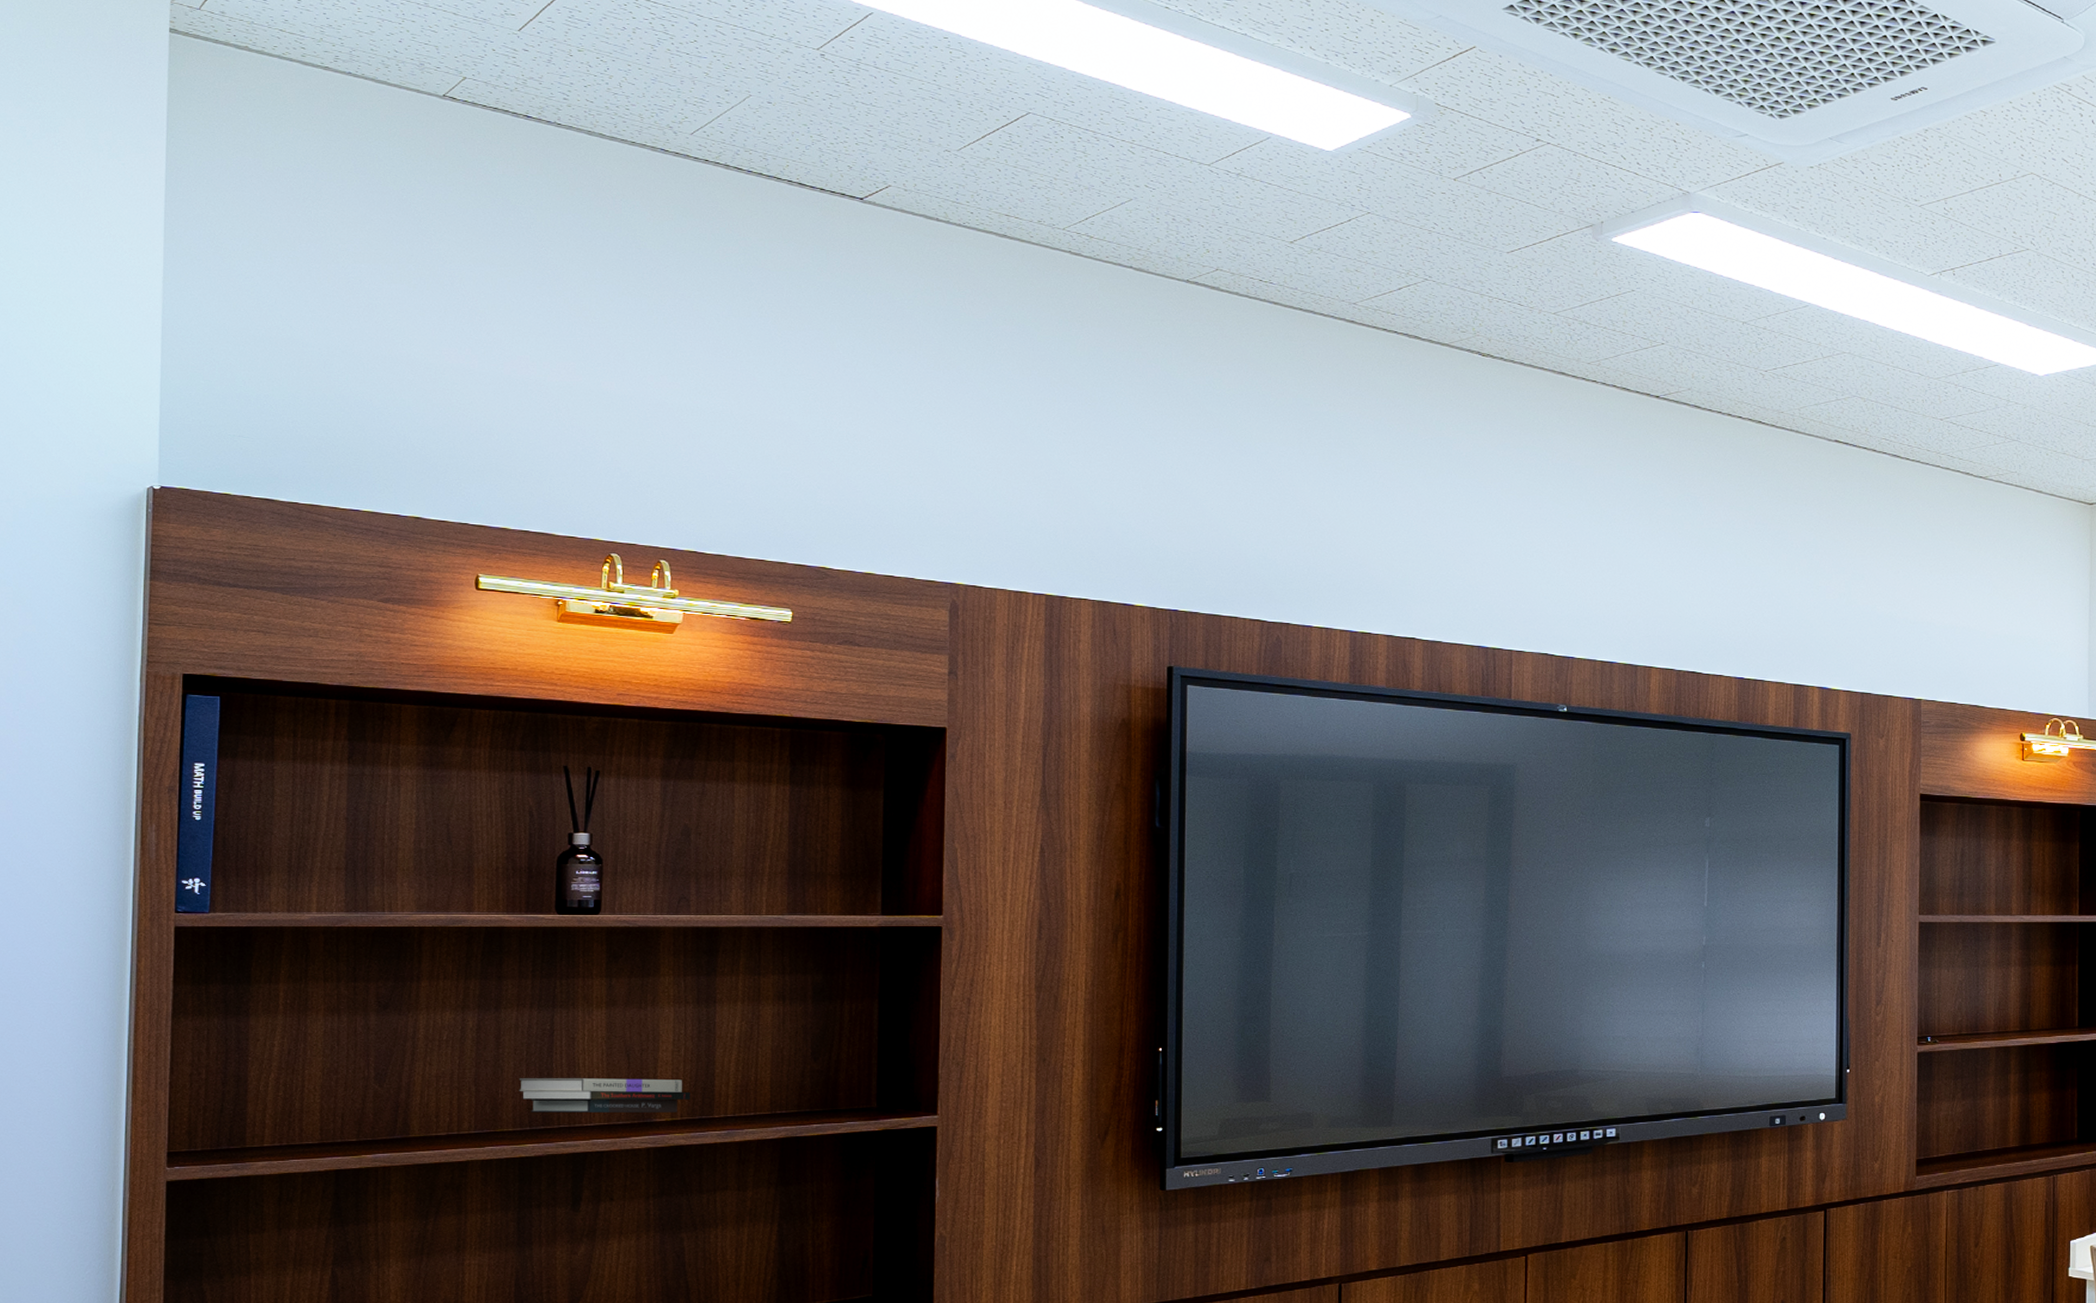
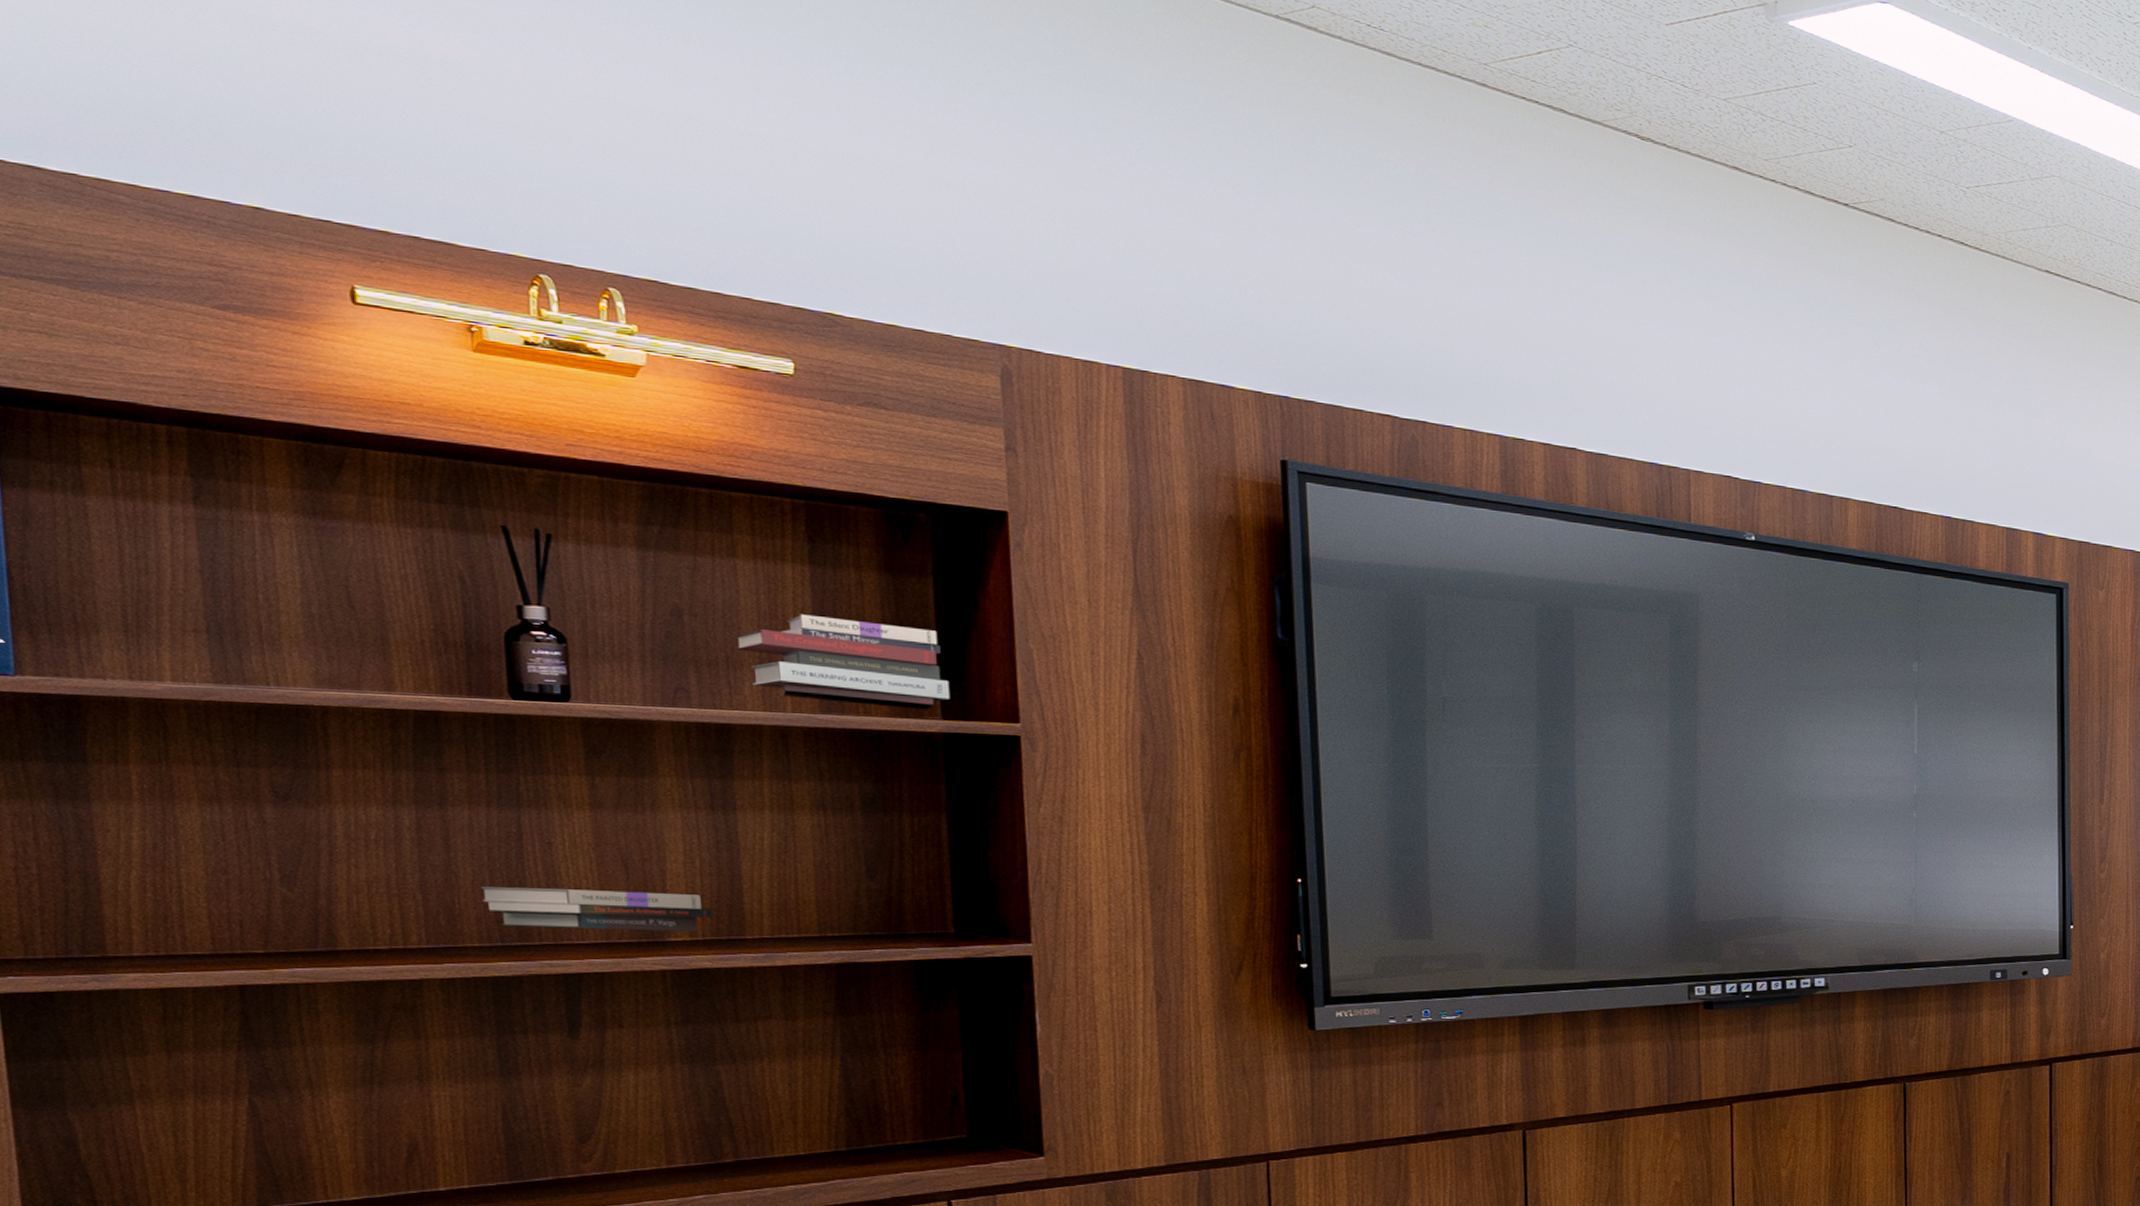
books: none [727,828,890,907] -> present [734,614,951,710]

